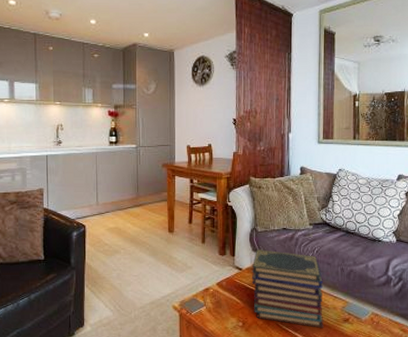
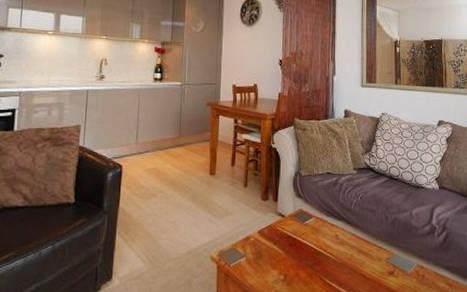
book stack: present [251,249,324,328] -> none [294,195,369,282]

